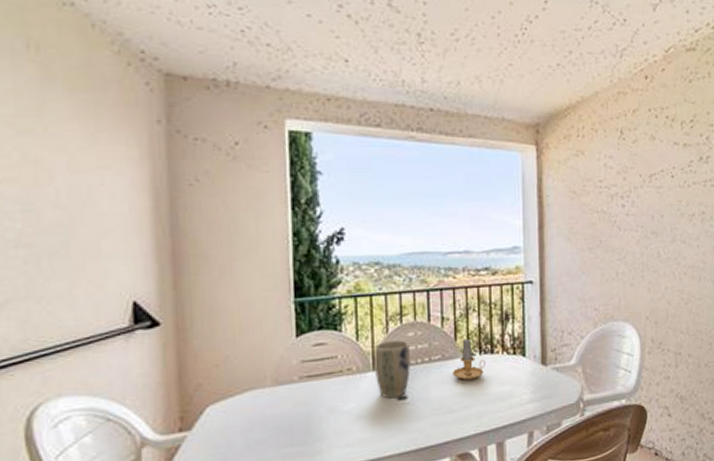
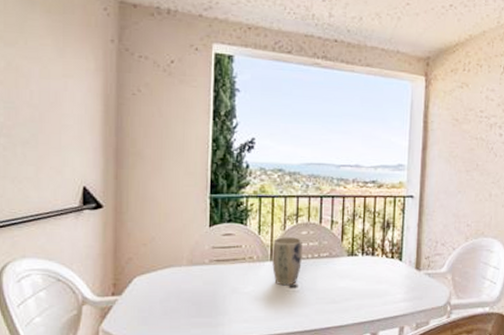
candle: present [453,338,485,381] -> none [338,241,366,277]

